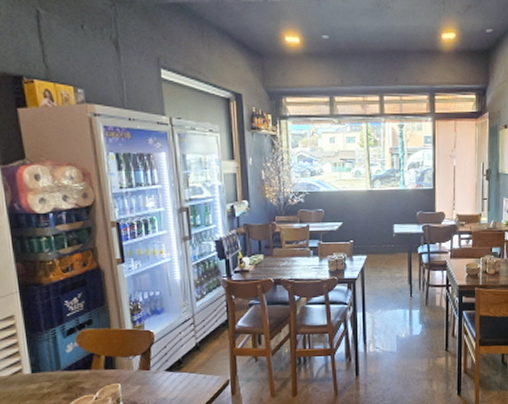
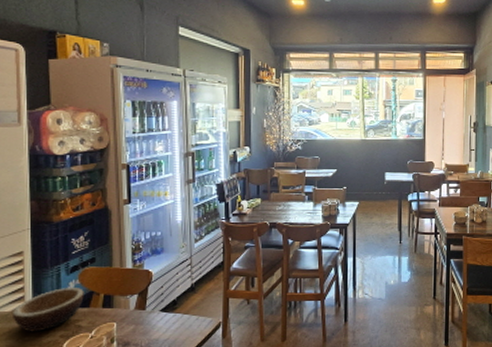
bowl: none [9,350,84,396] -> present [11,288,84,332]

